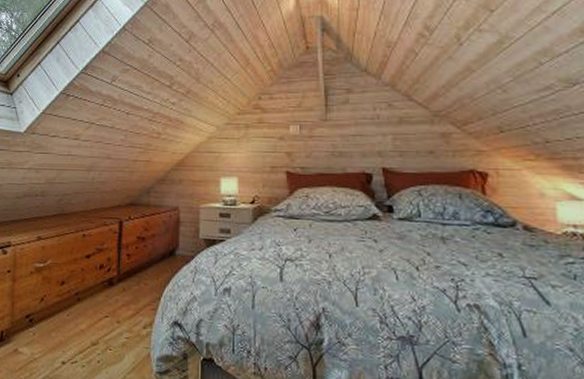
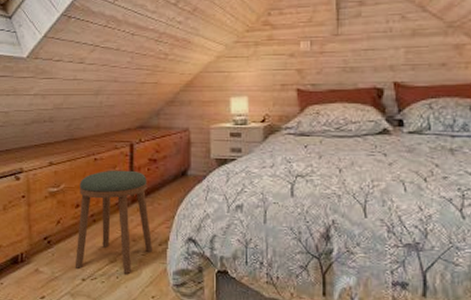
stool: none [55,247,137,358] -> present [75,170,153,274]

